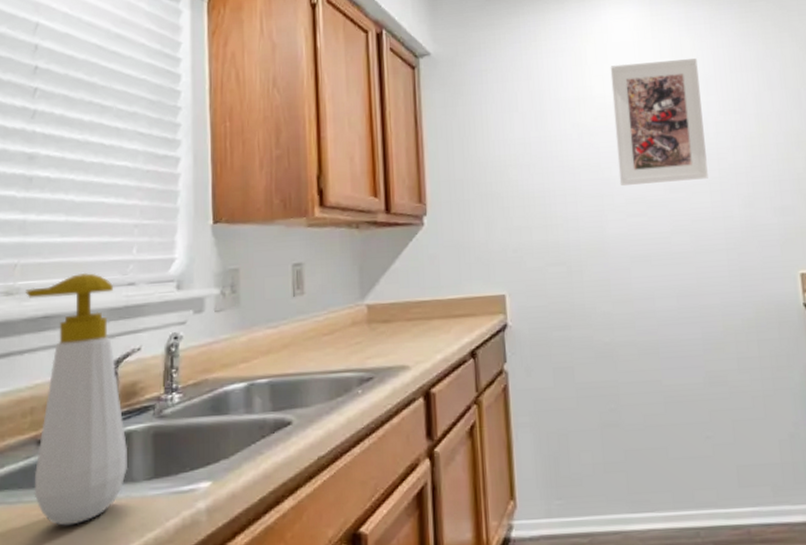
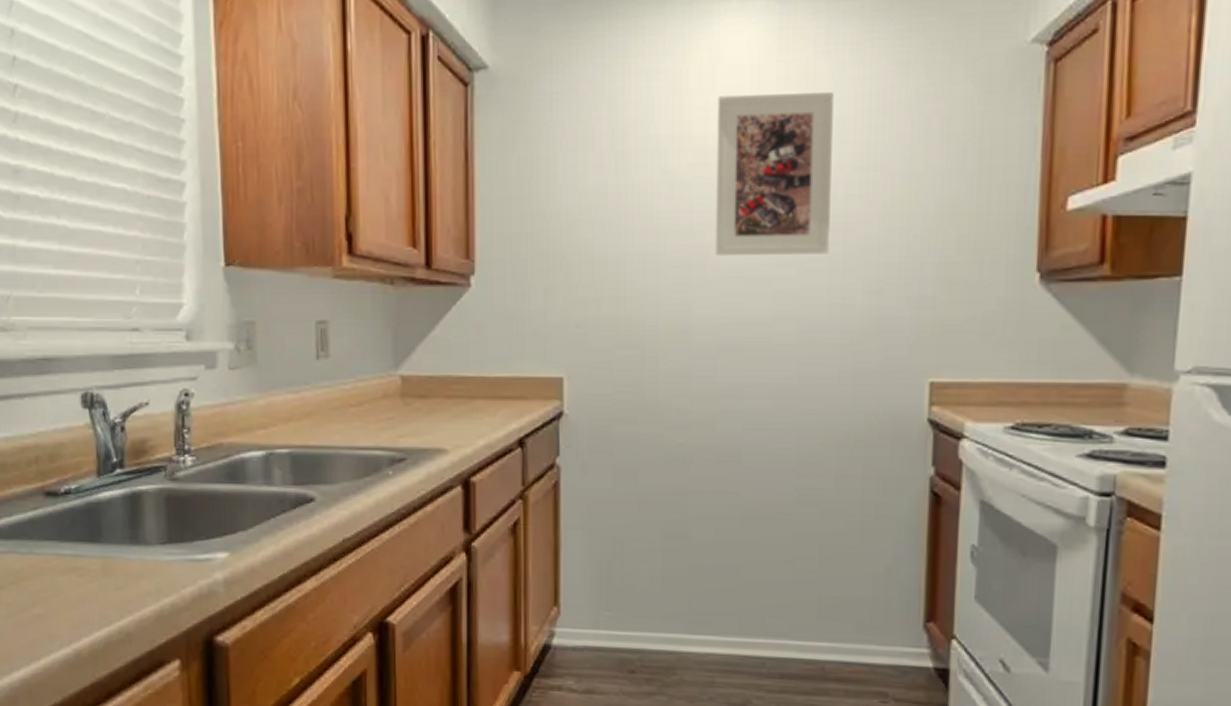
soap bottle: present [26,272,129,526] -> none [21,312,141,582]

